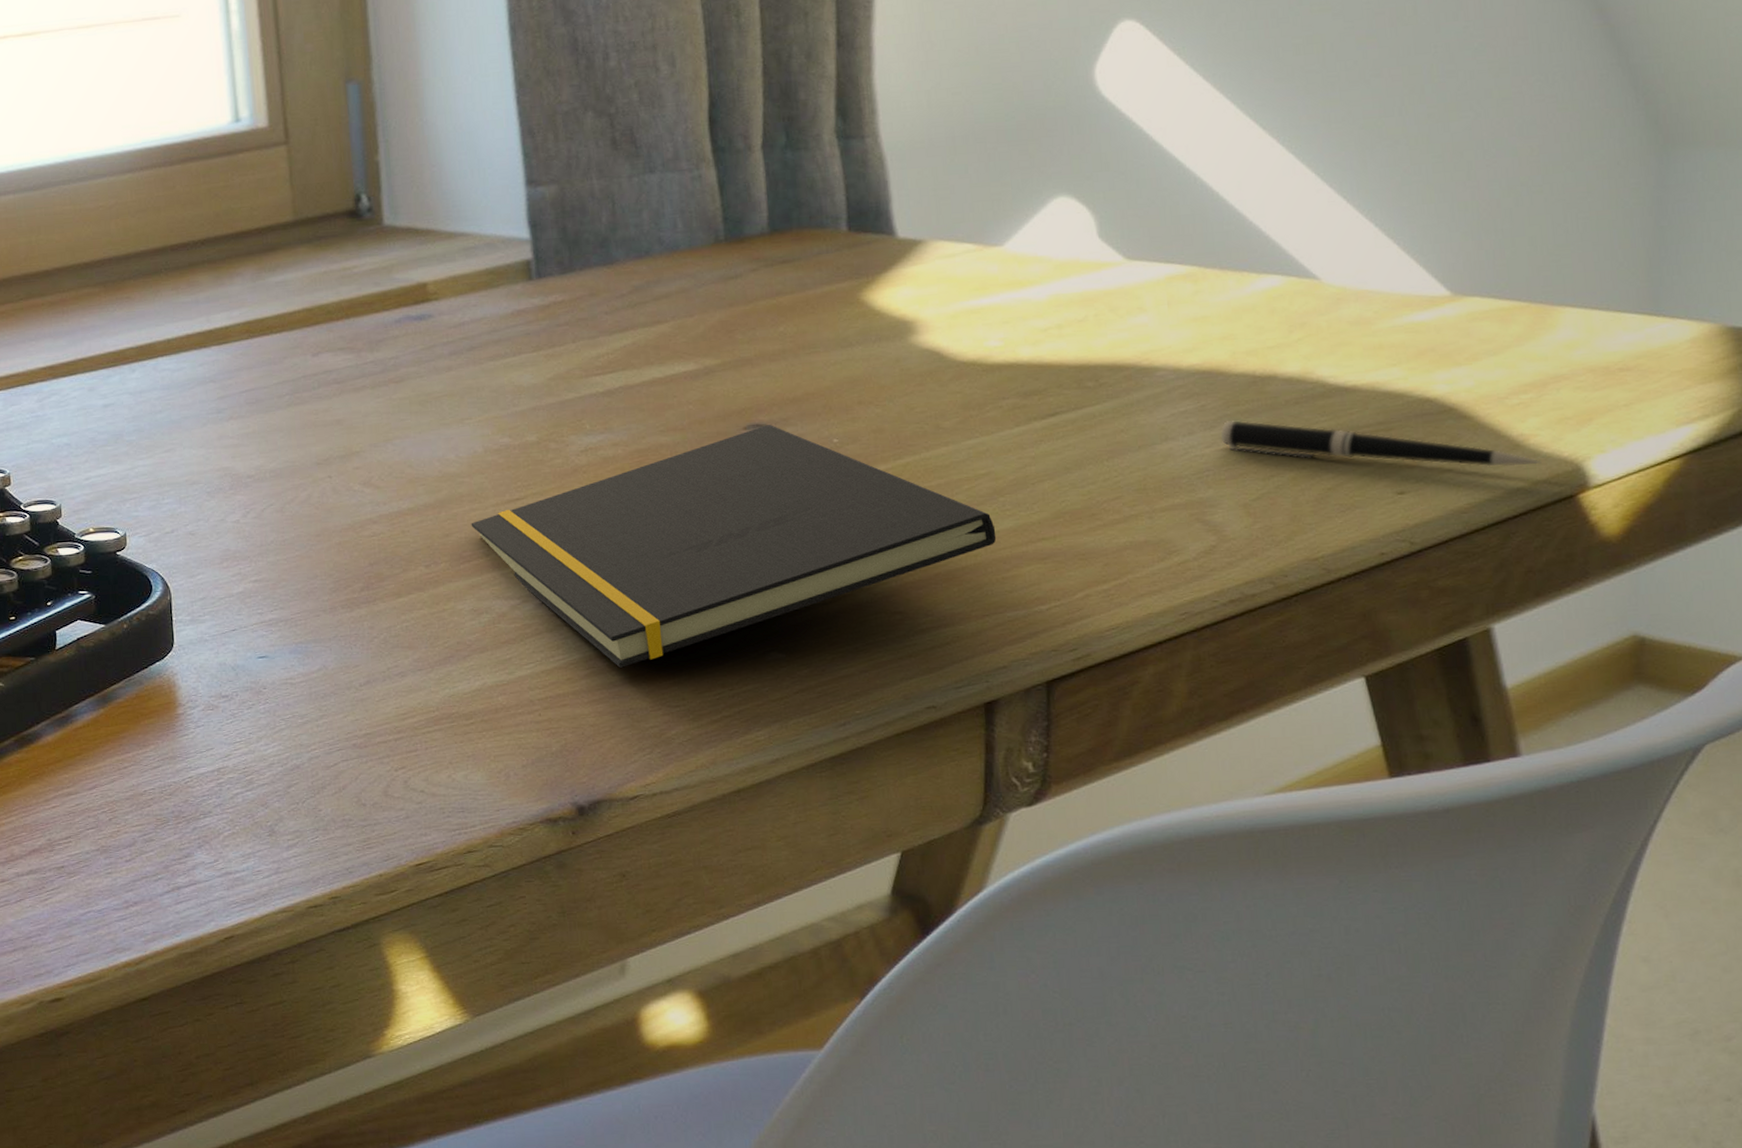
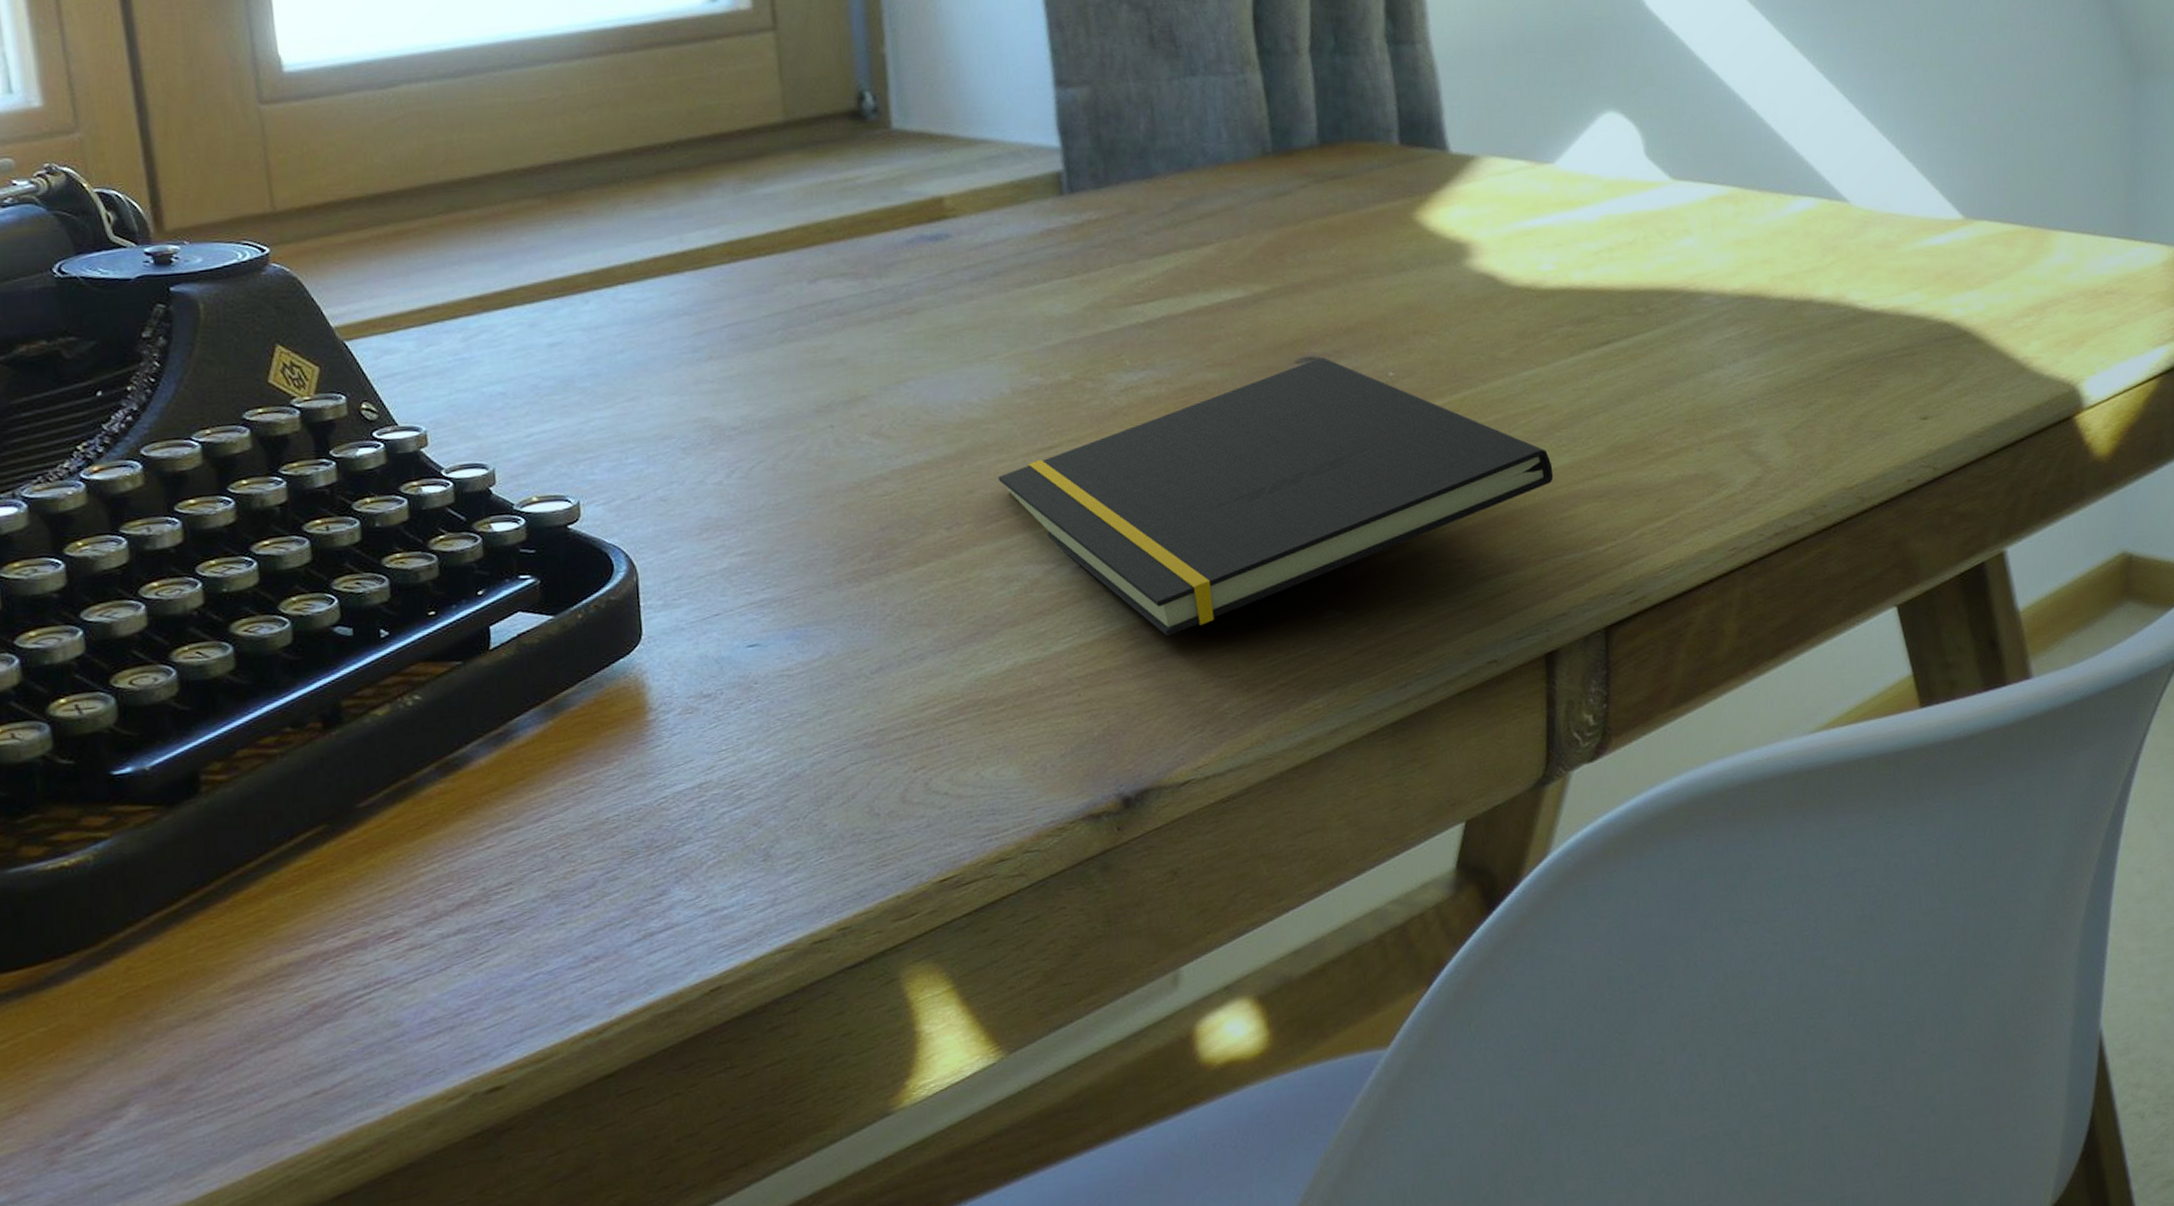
pen: present [1220,419,1542,467] -> none [1762,346,2043,390]

